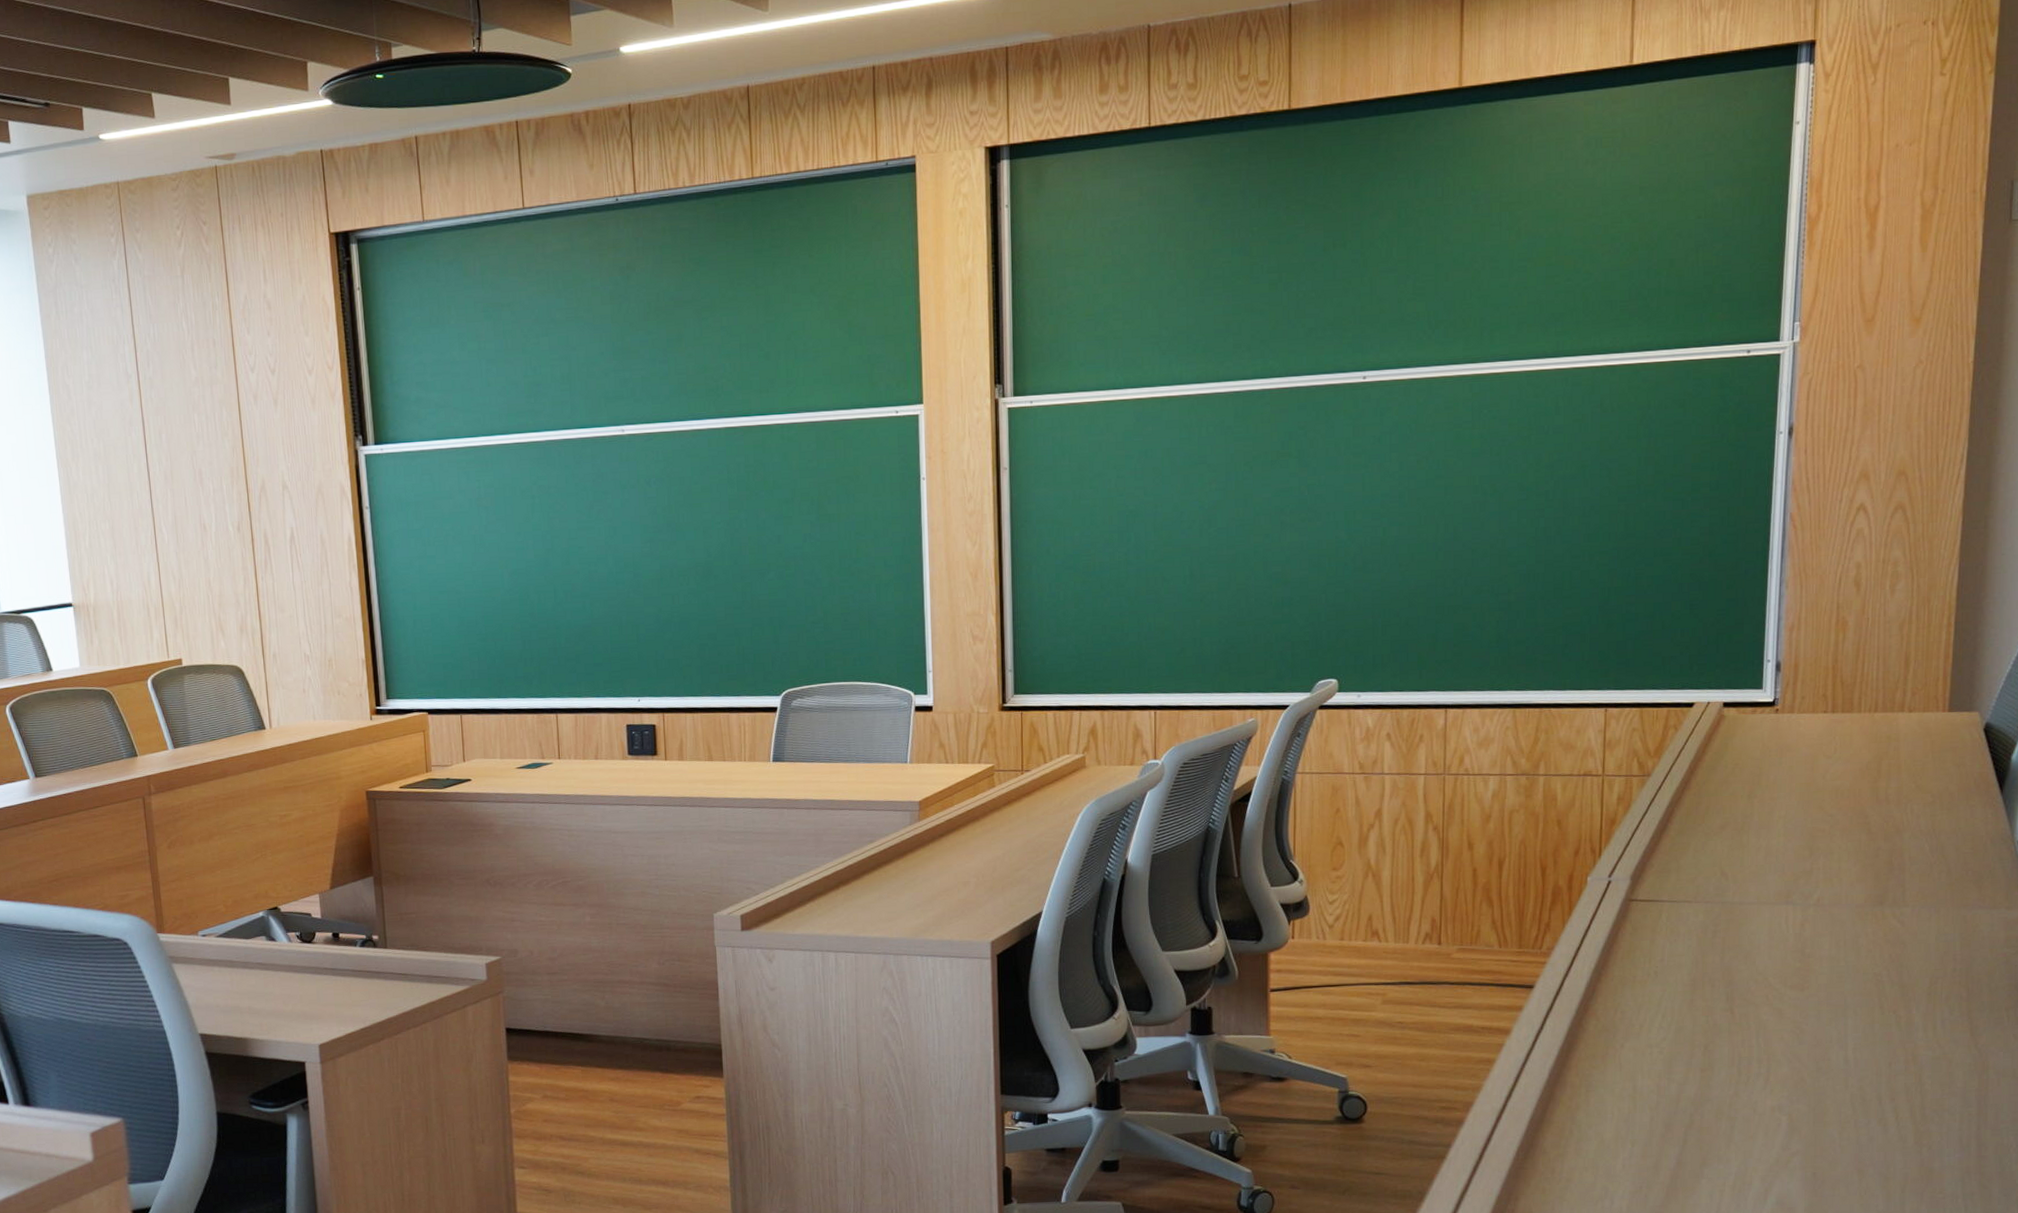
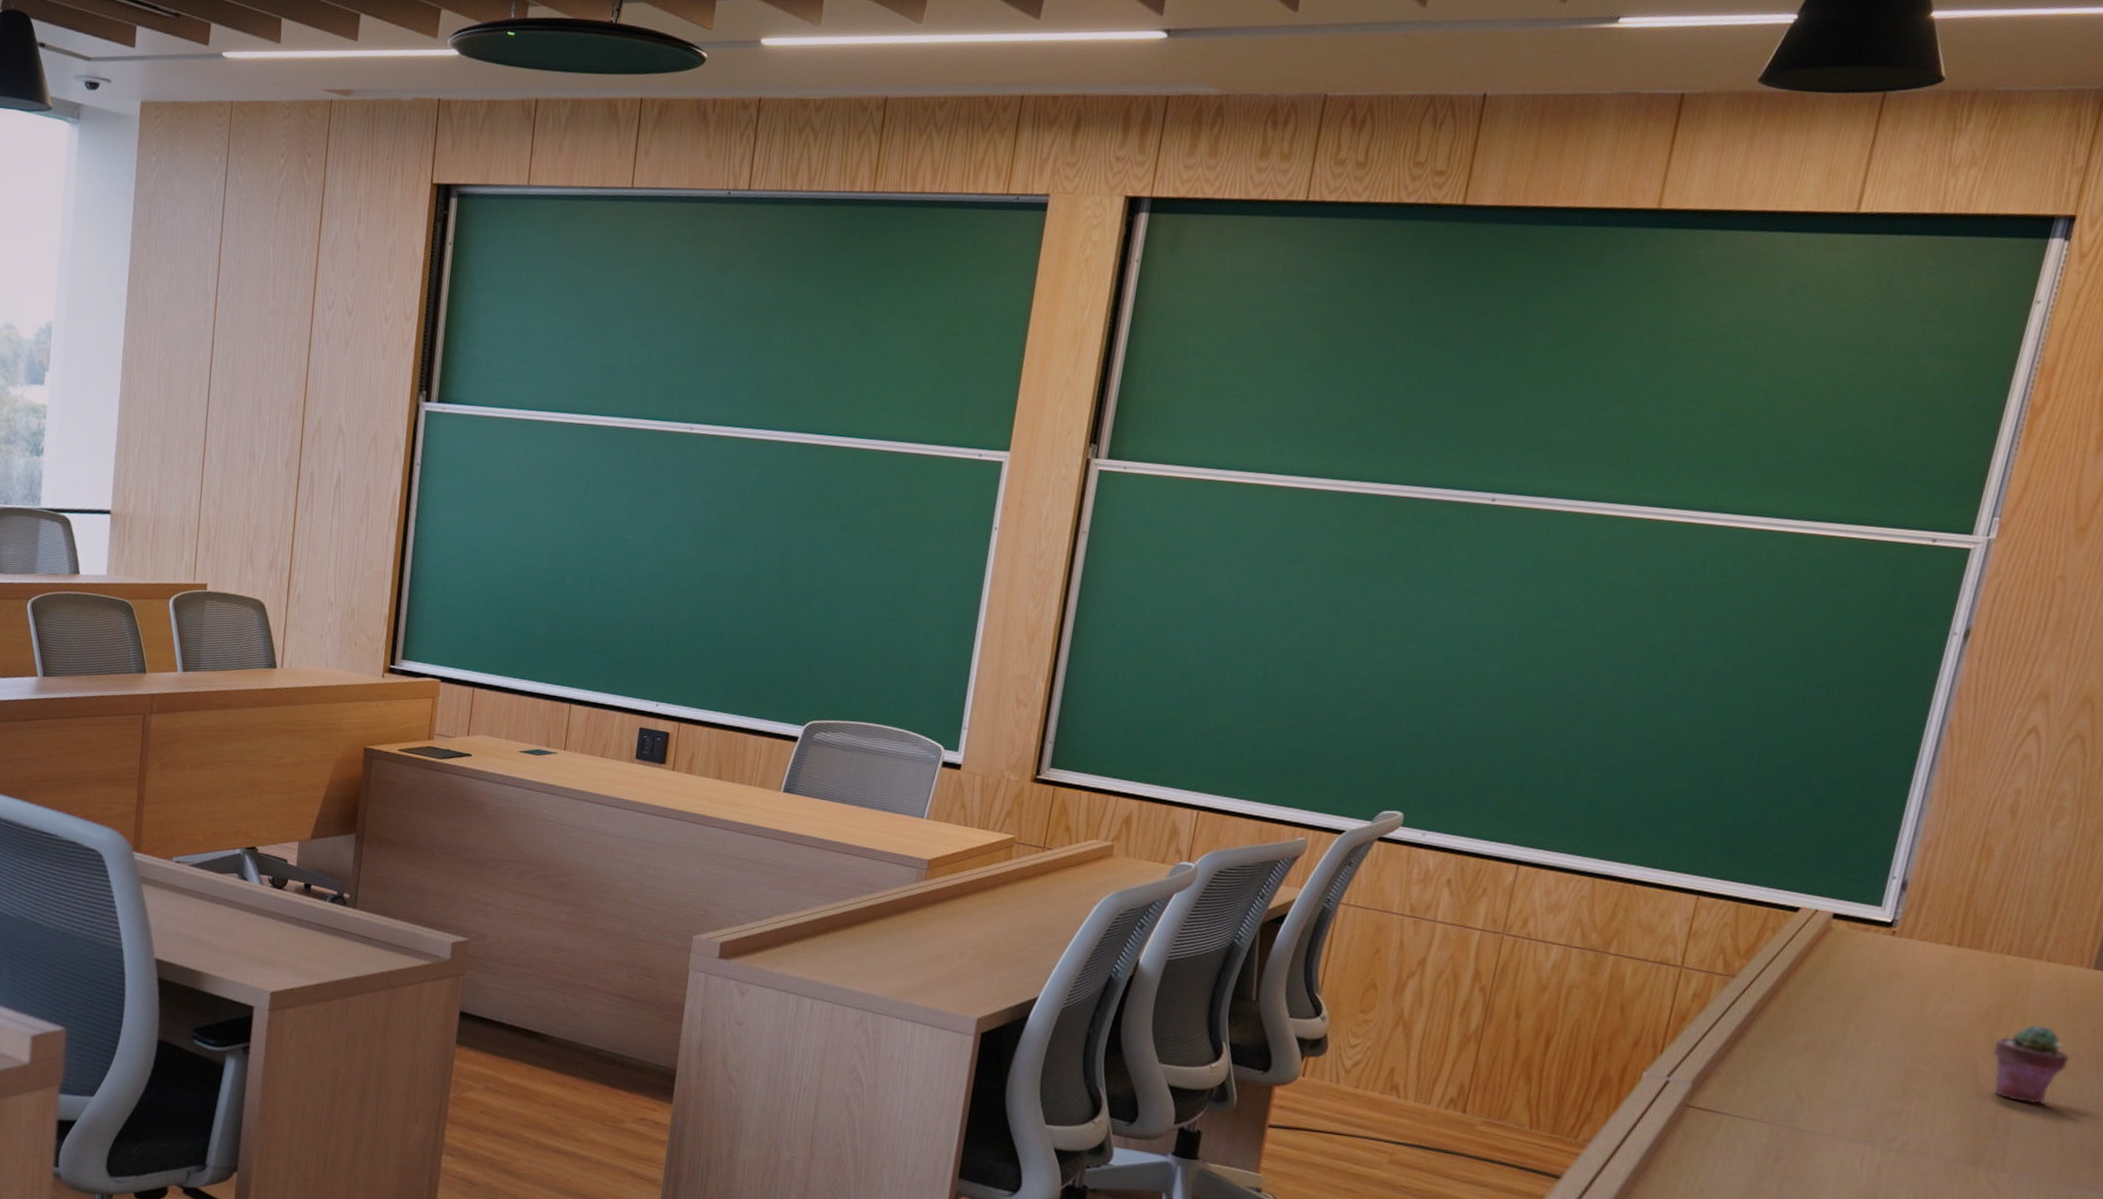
potted succulent: none [1878,770,1943,842] -> present [1993,1024,2071,1105]

